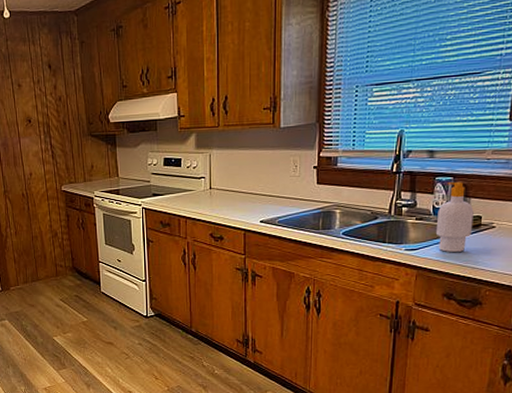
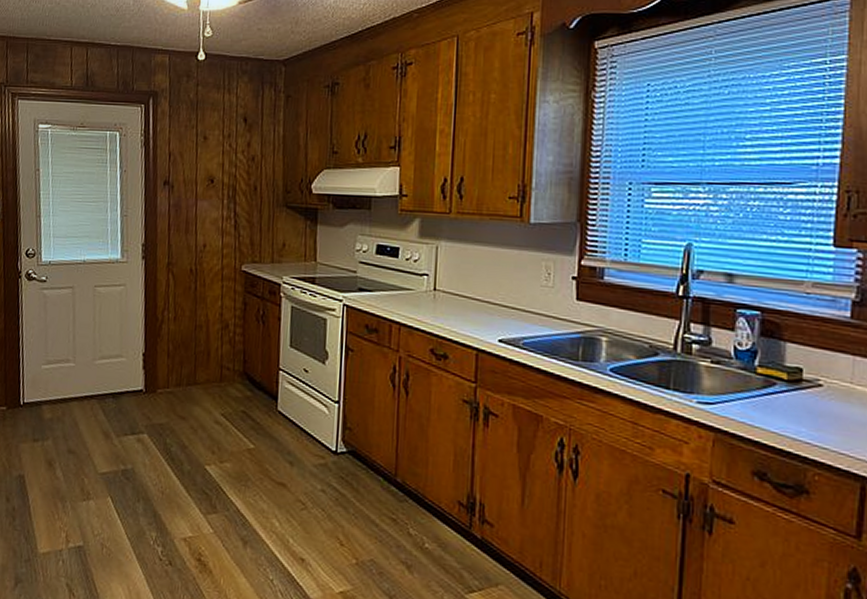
soap bottle: present [435,182,474,252] -> none [739,318,791,414]

